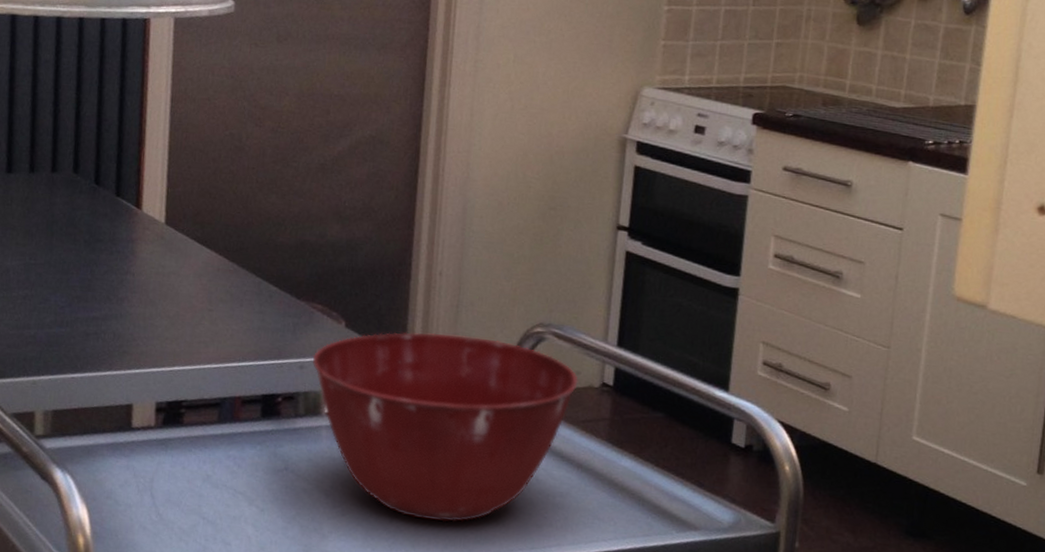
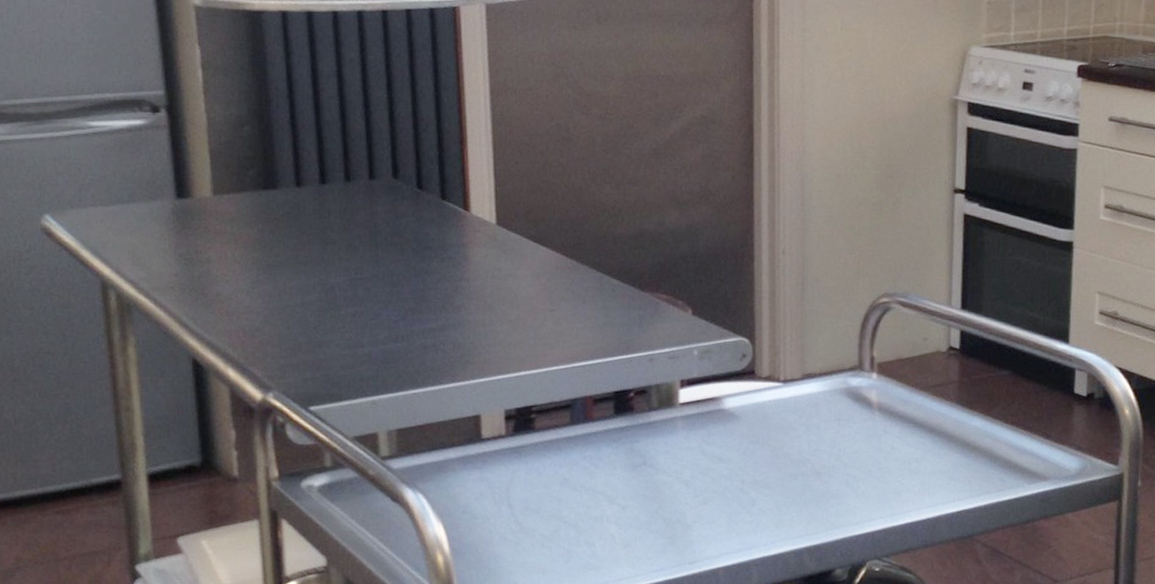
mixing bowl: present [312,332,578,522] -> none [661,312,926,499]

